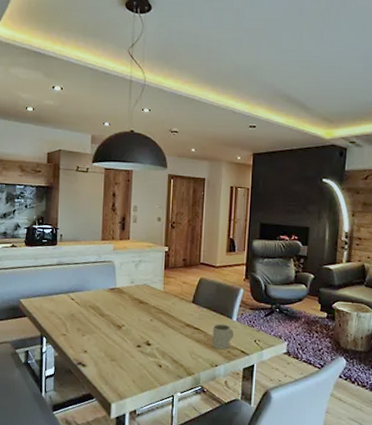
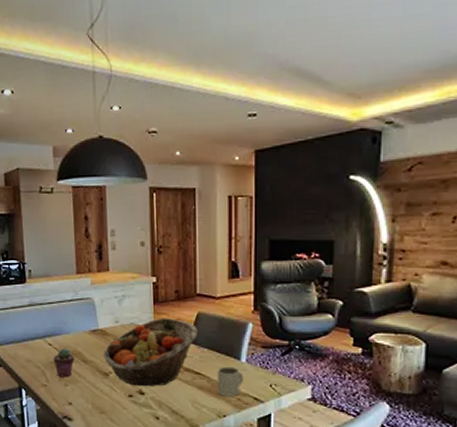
potted succulent: none [74,302,93,329] -> present [53,348,75,378]
fruit basket: none [118,281,200,339] -> present [103,318,198,387]

